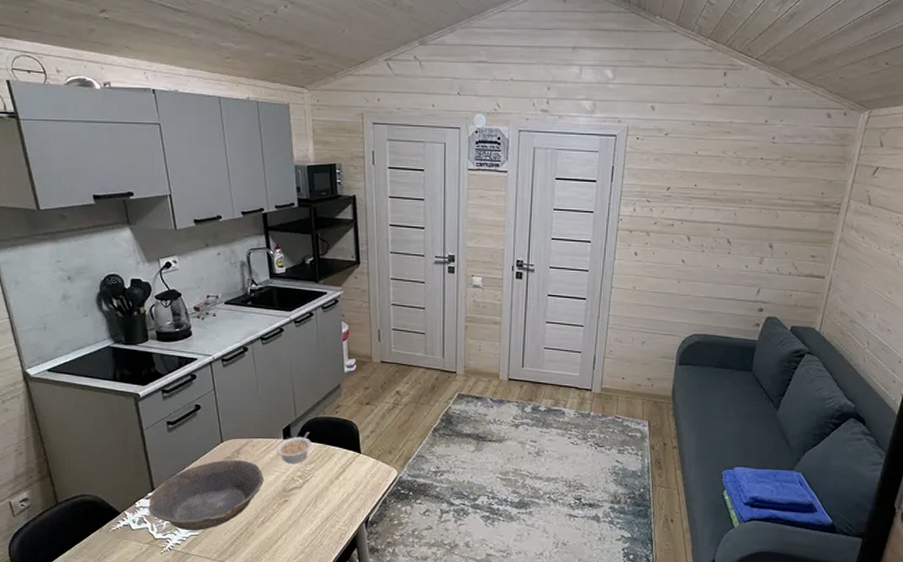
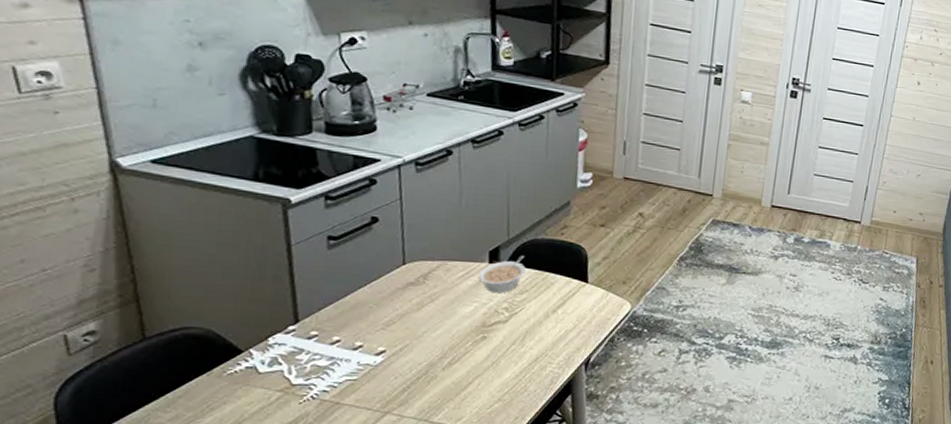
bowl: present [147,460,265,531] -> none [285,286,458,375]

